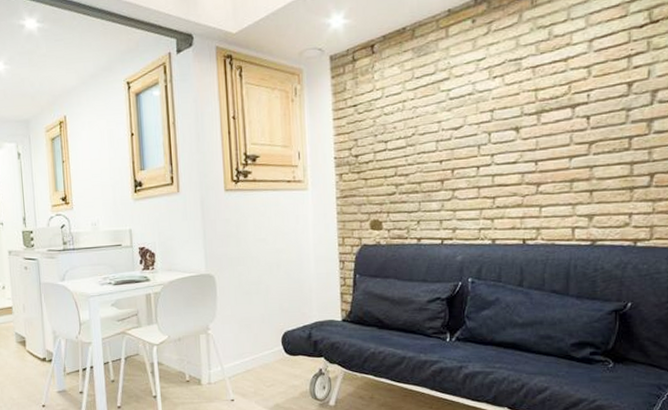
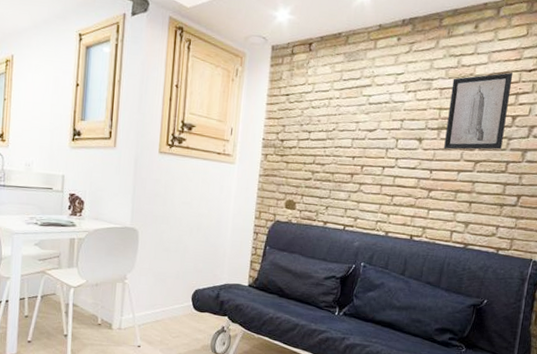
wall art: none [546,32,621,134] -> present [444,72,513,150]

